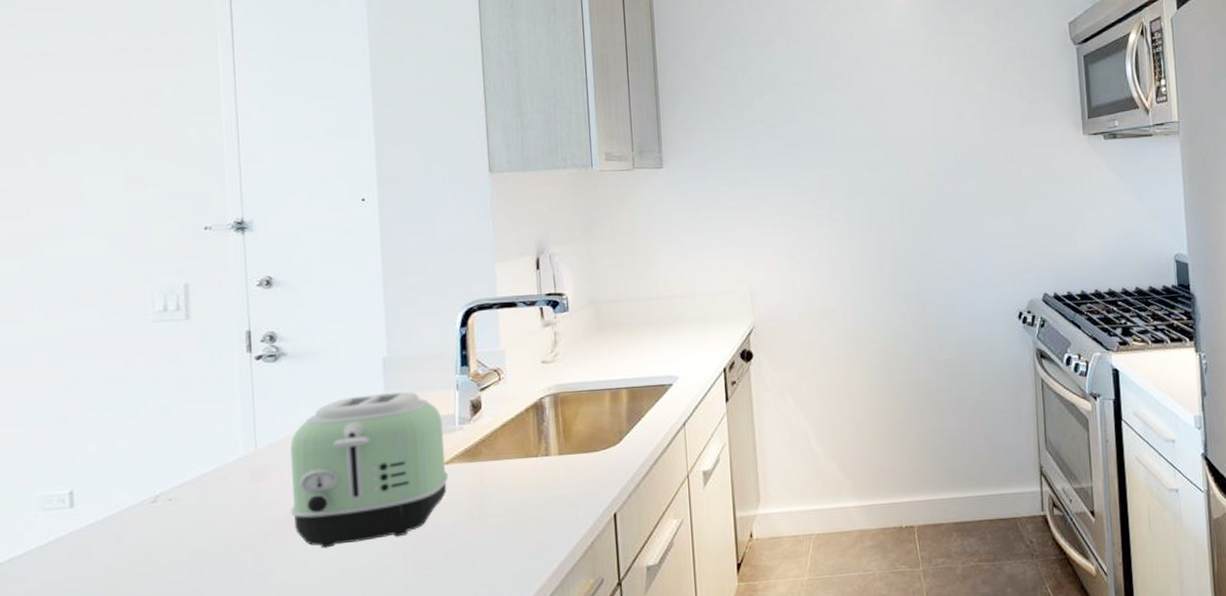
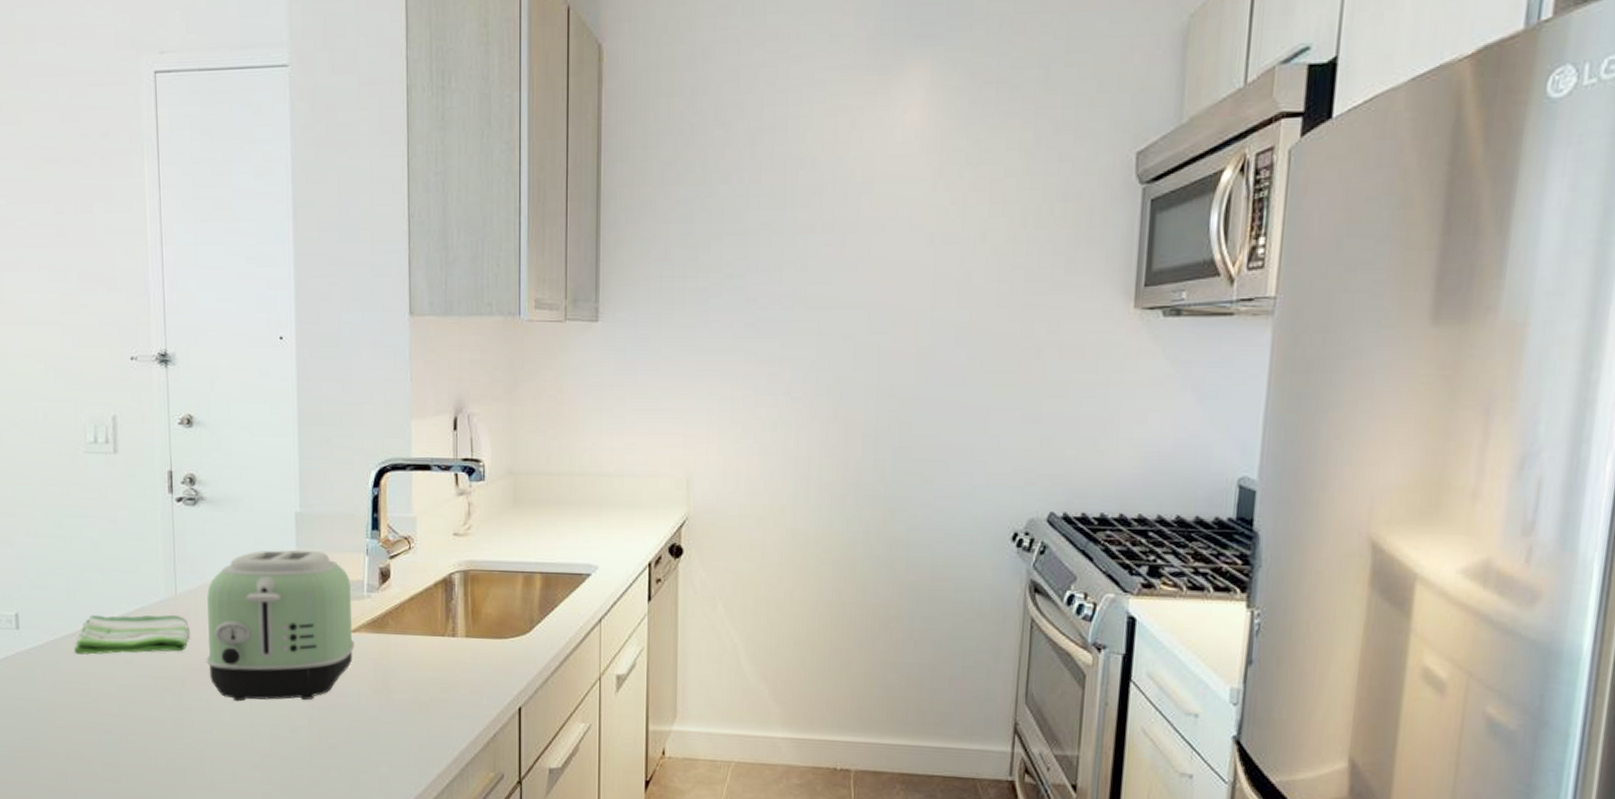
dish towel: none [139,470,272,526] -> present [74,614,189,655]

